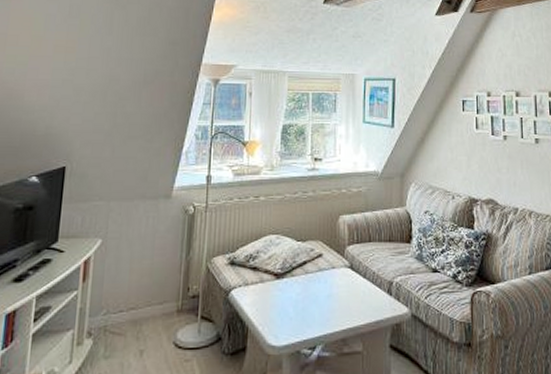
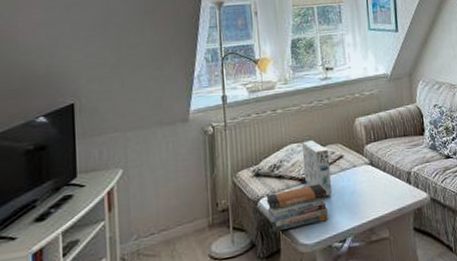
book stack: none [237,281,302,328] -> present [266,184,328,233]
toy set box: none [280,233,308,296] -> present [301,140,333,196]

